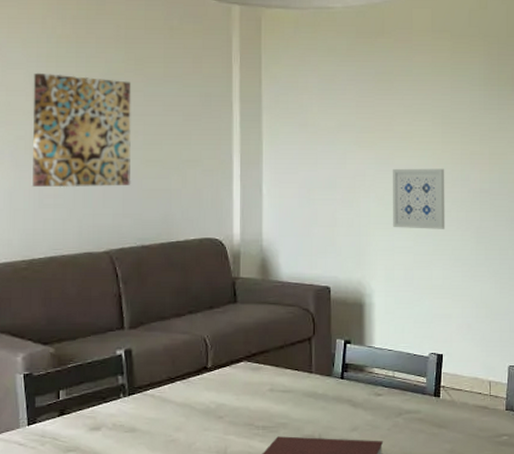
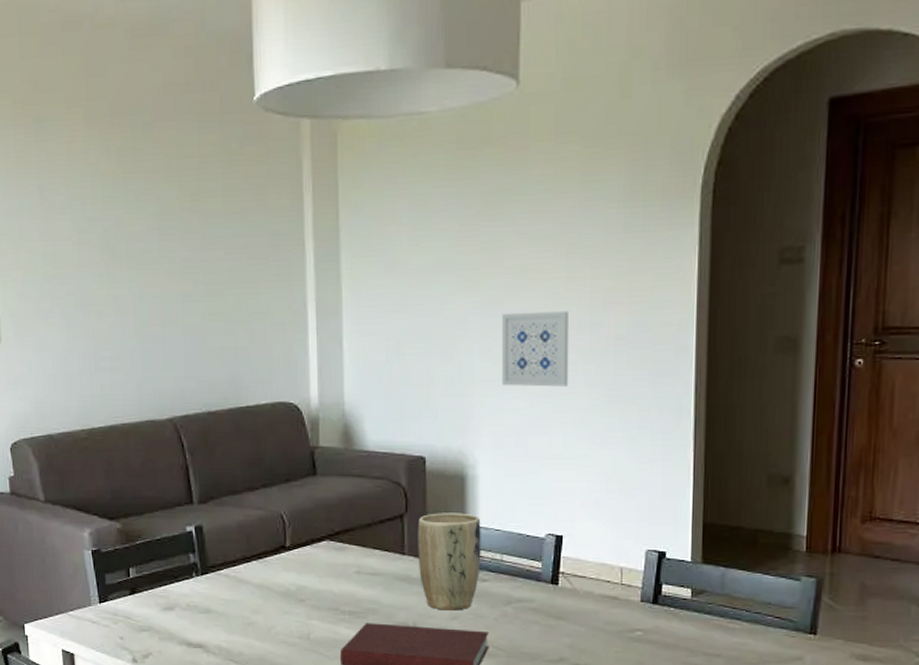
wall art: present [32,72,131,188] -> none [79,217,193,349]
plant pot: none [323,335,377,423] -> present [417,513,481,611]

